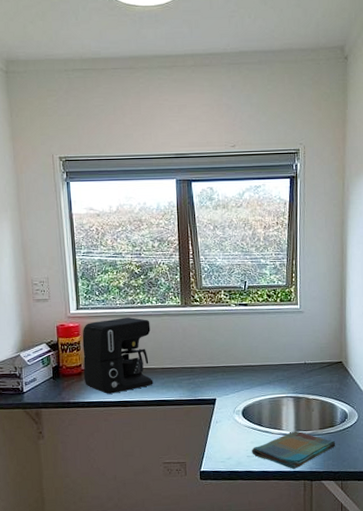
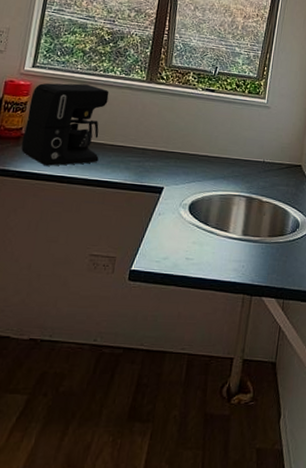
dish towel: present [252,431,336,469] -> none [191,235,283,279]

